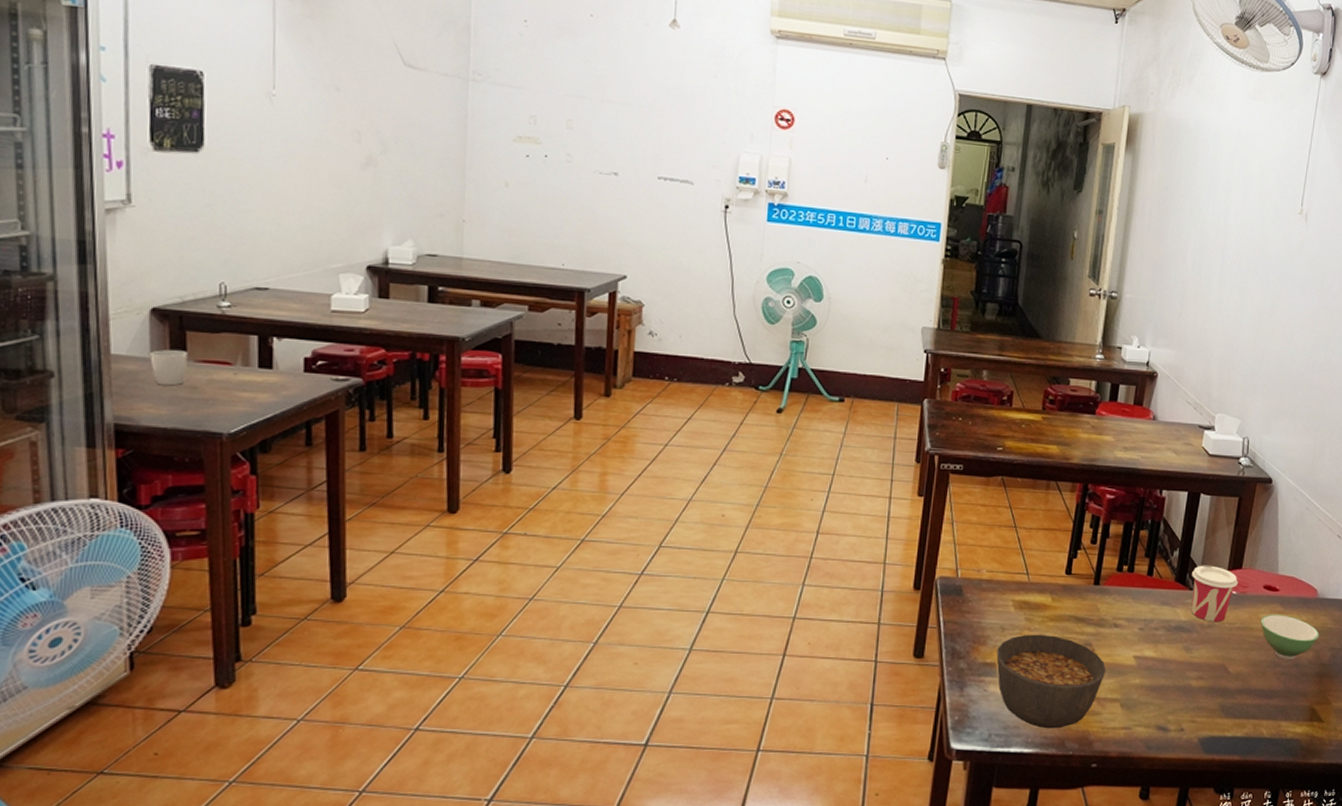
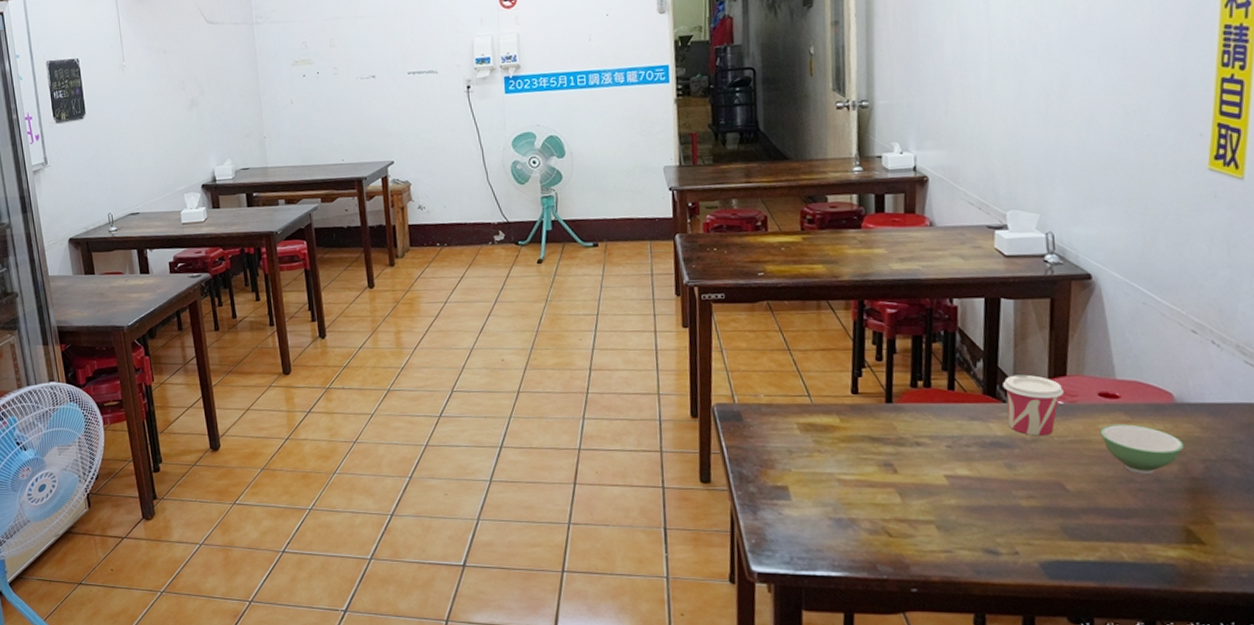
cup: present [150,350,187,386] -> none [72,267,96,295]
soup bowl: present [996,634,1107,729] -> none [787,455,914,552]

